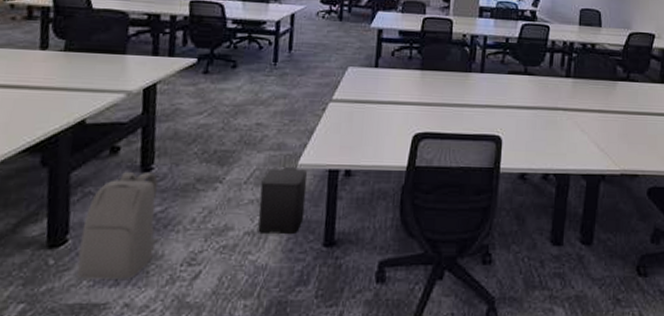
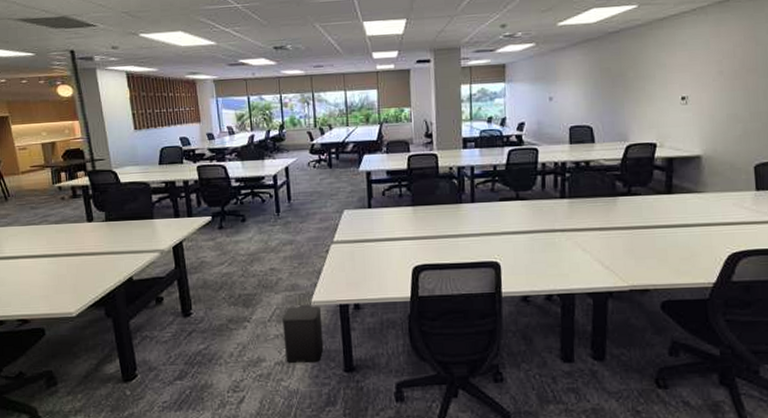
backpack: present [76,172,158,279] -> none [146,317,206,405]

